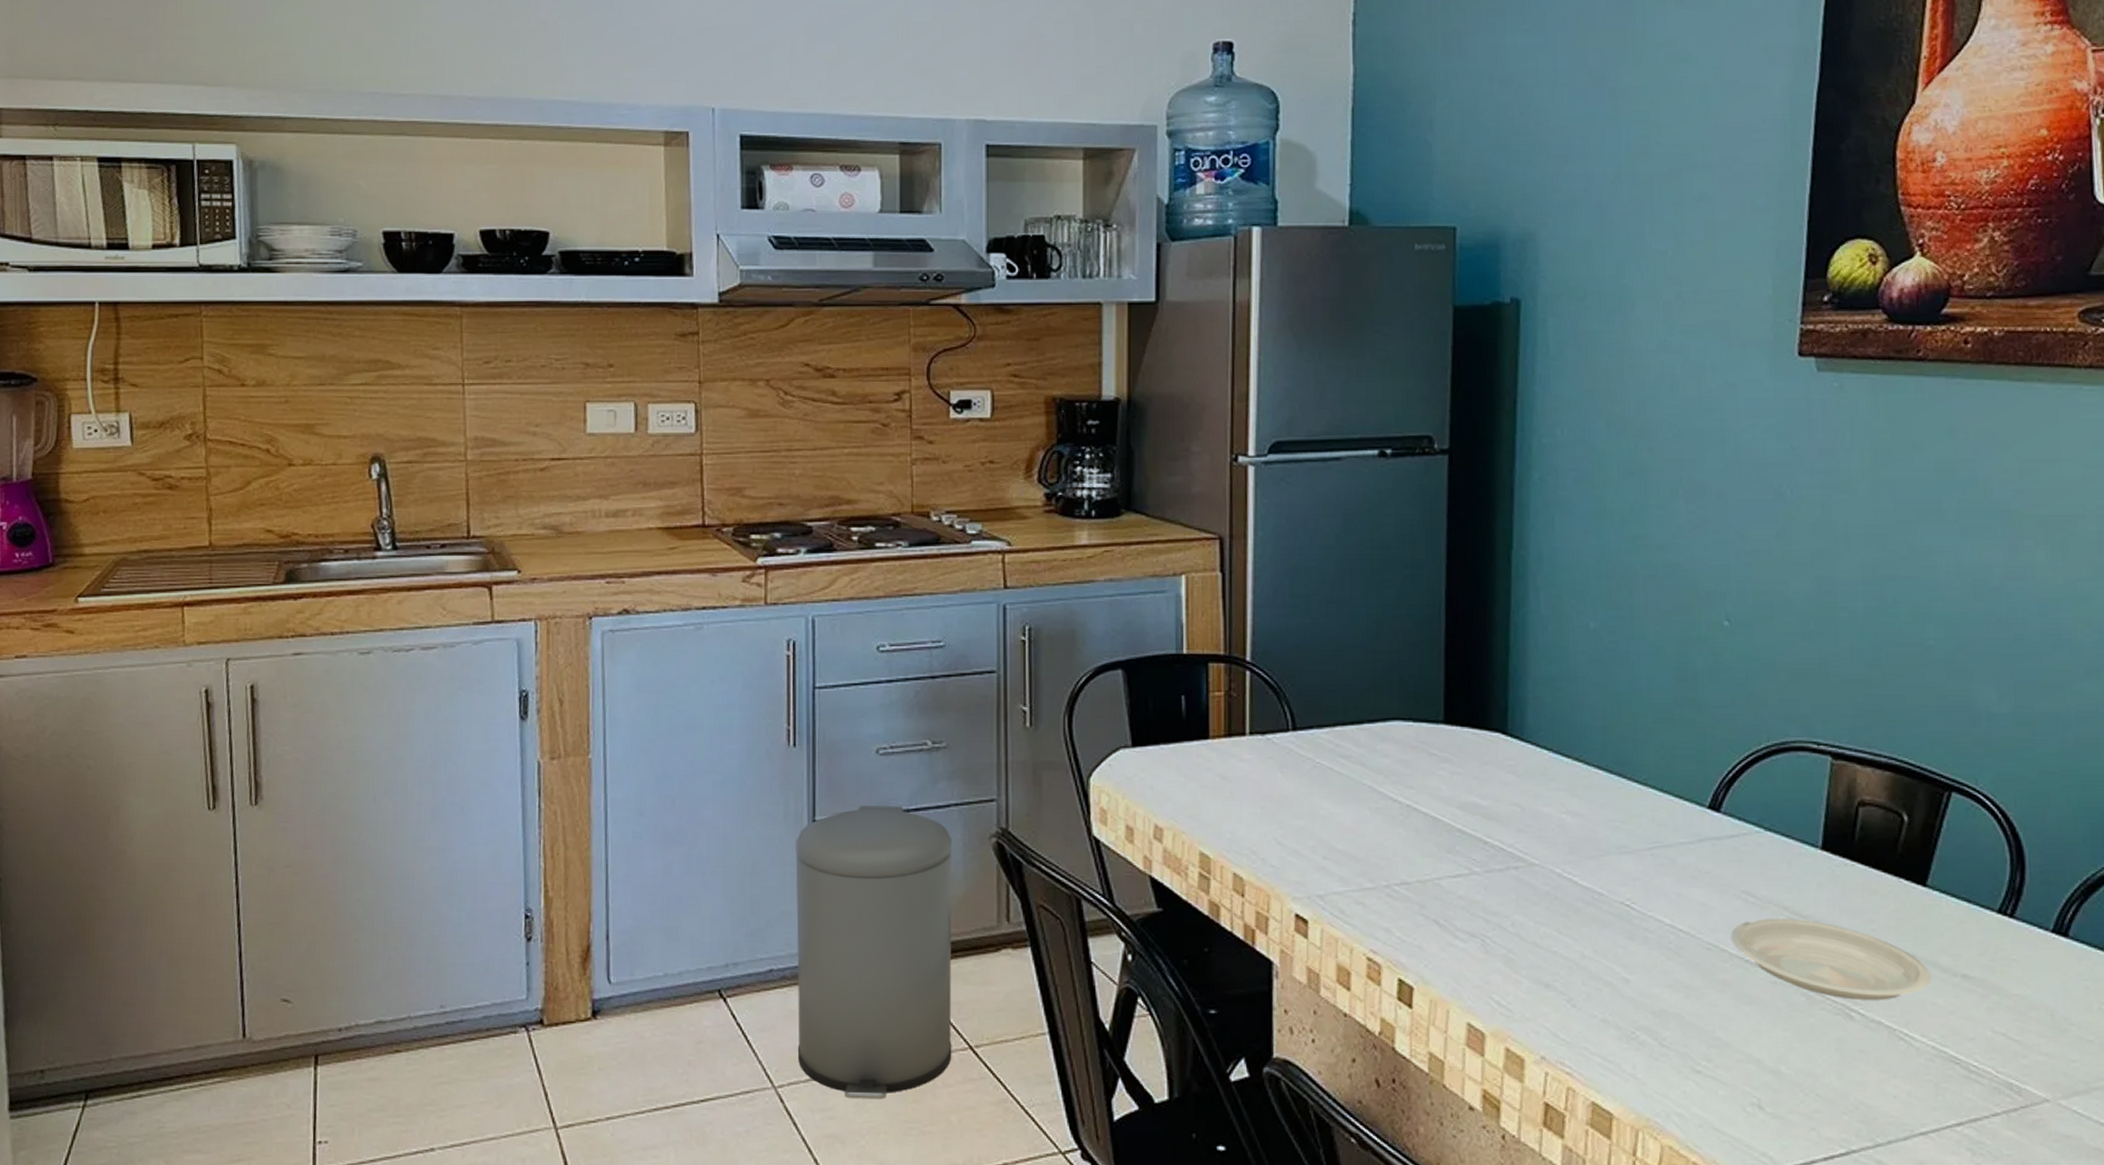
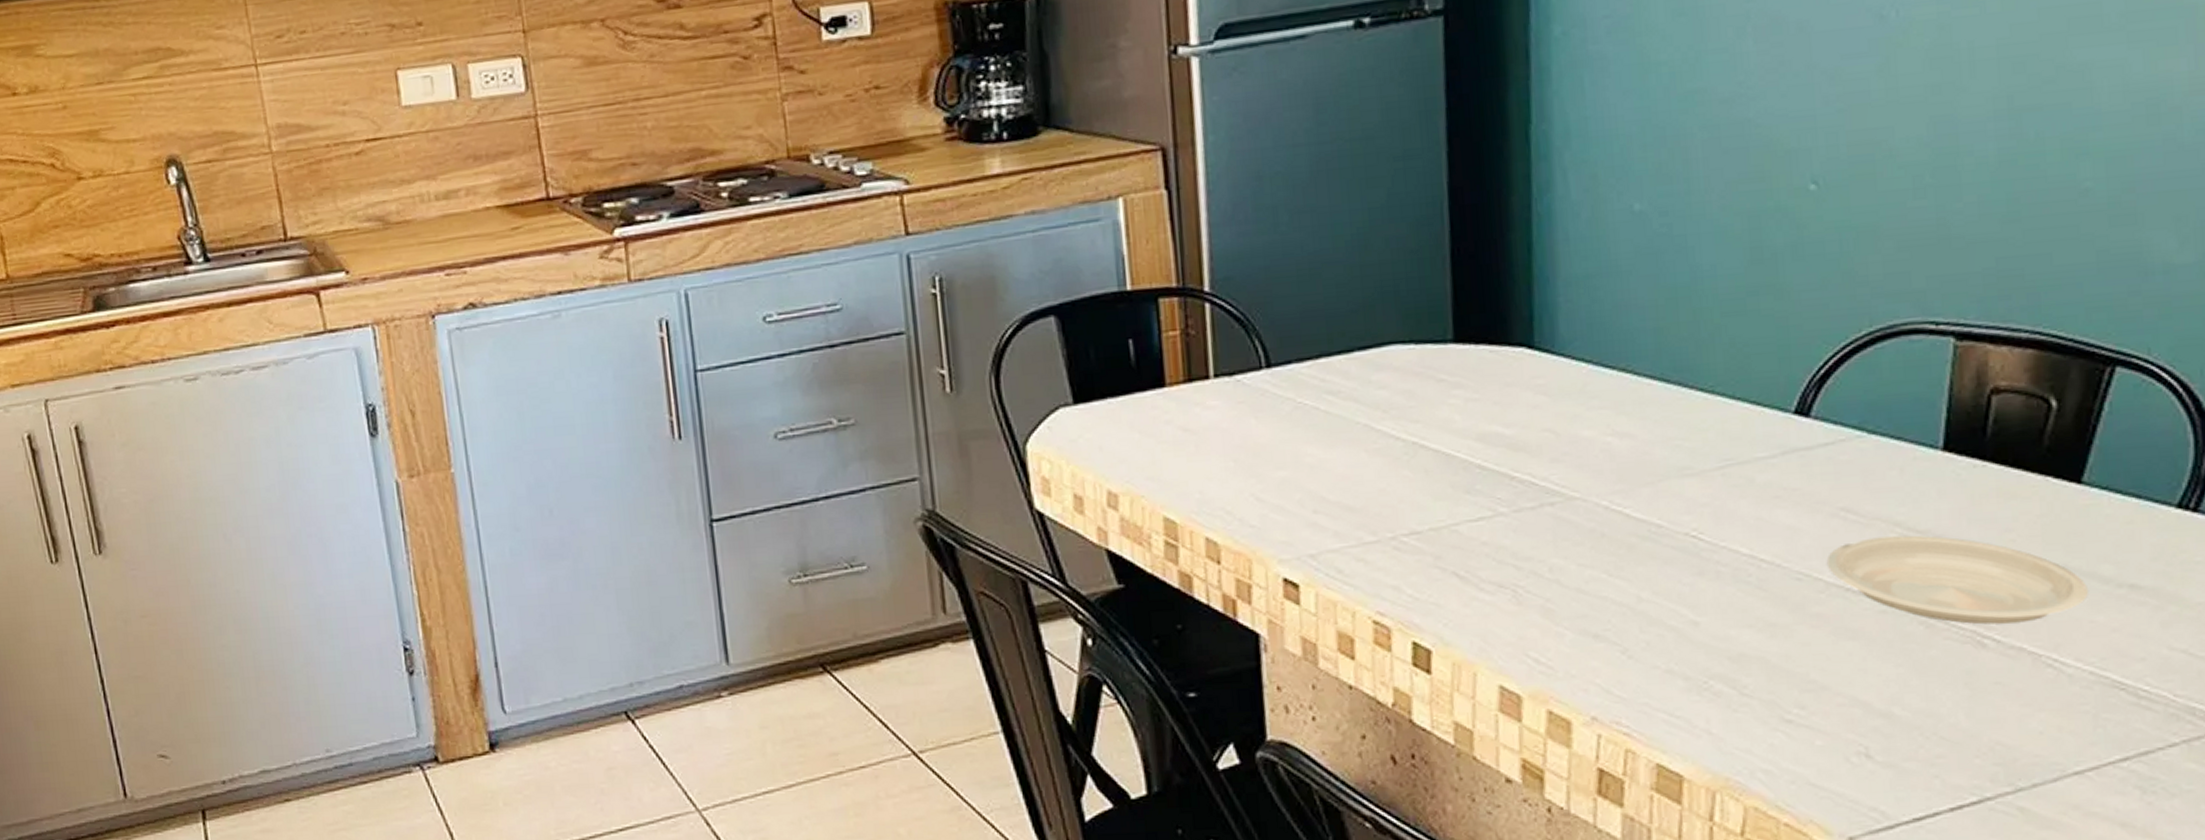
pedal bin: present [796,805,952,1100] -> none [693,495,894,817]

